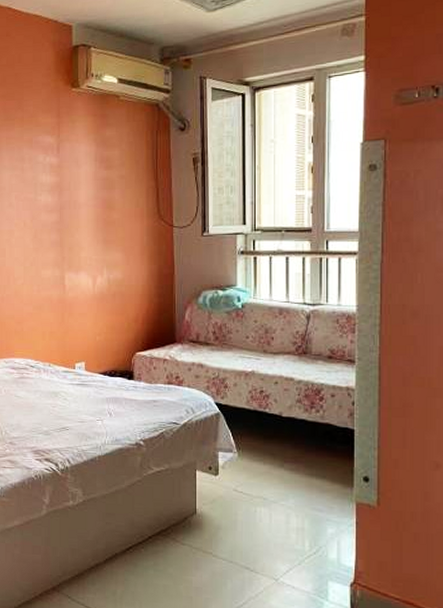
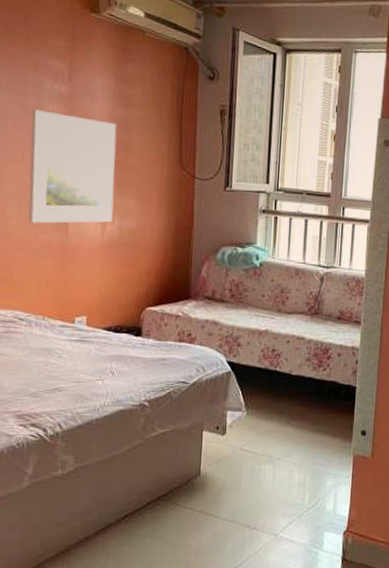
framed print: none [29,181,101,281] -> present [28,109,117,224]

